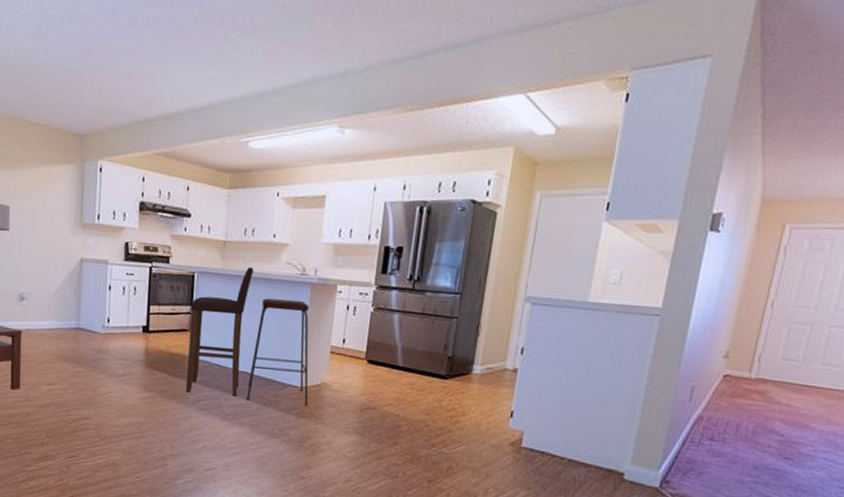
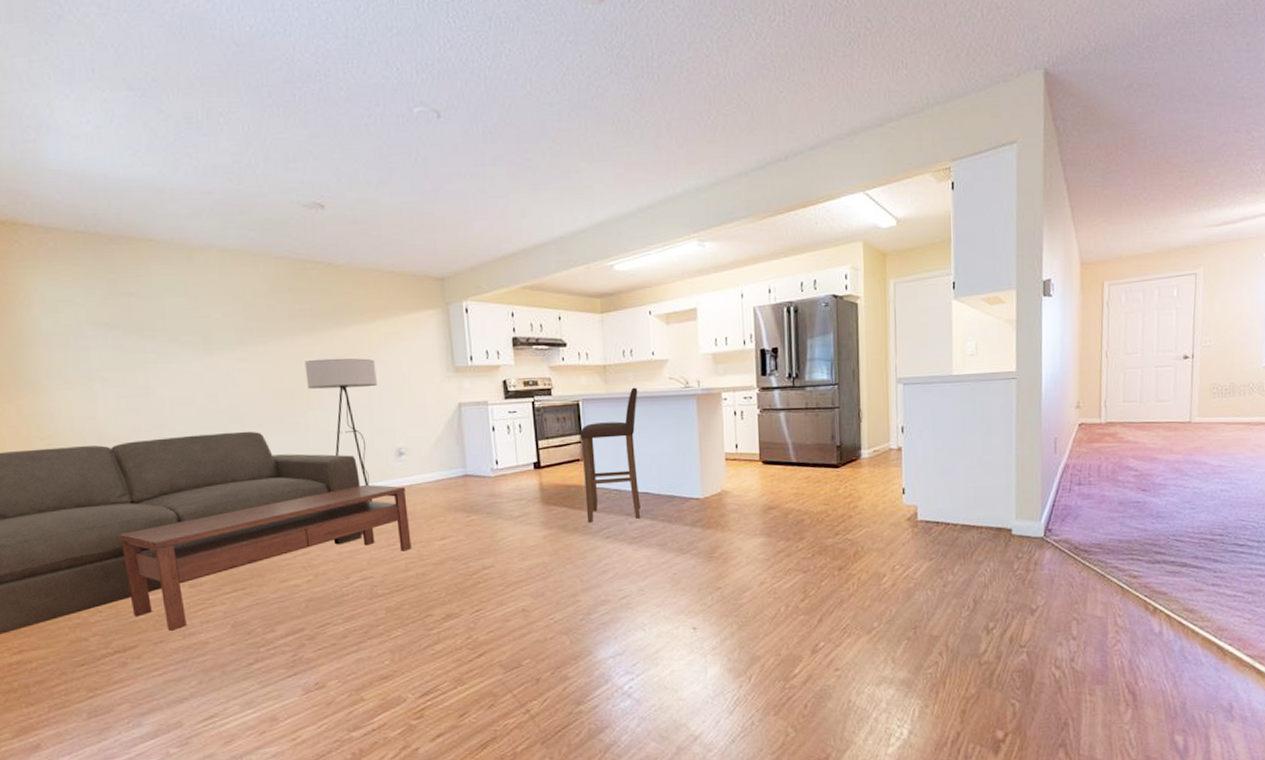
bar stool: present [246,298,309,405] -> none [649,414,712,520]

